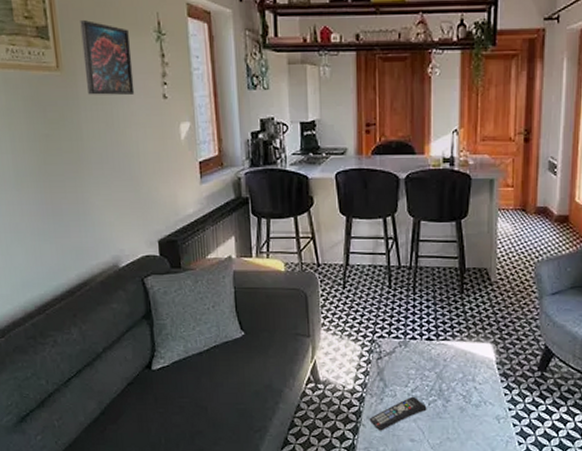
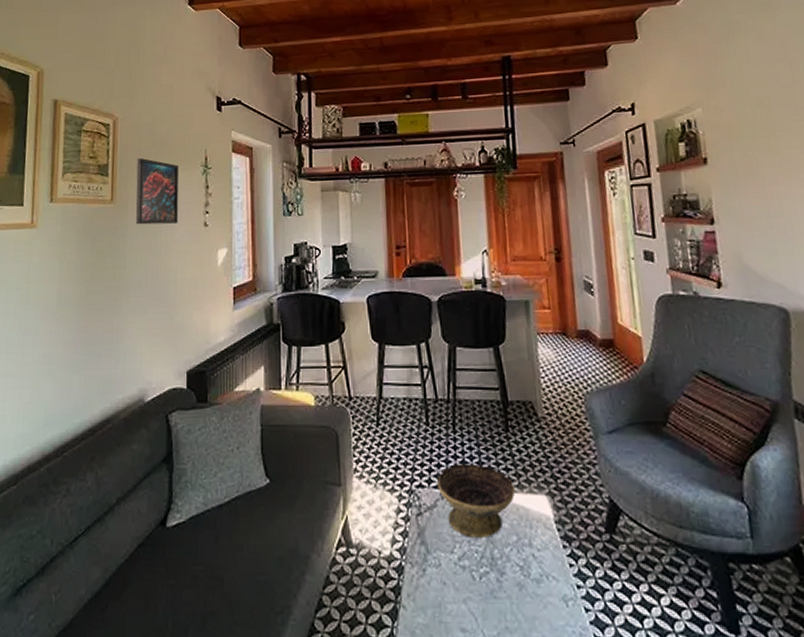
remote control: present [369,396,427,431] -> none [410,566,478,616]
decorative bowl: none [397,319,465,375] -> present [437,464,516,538]

